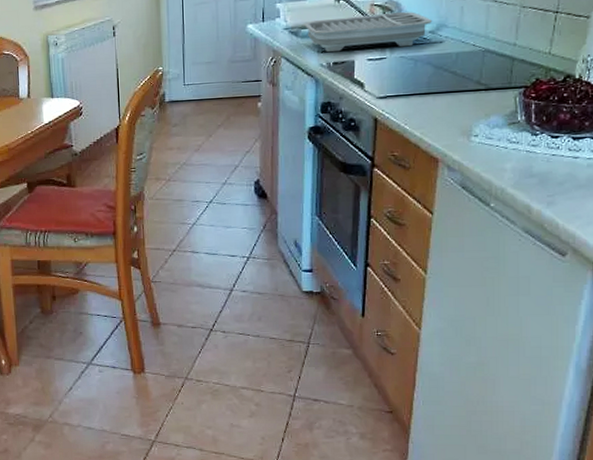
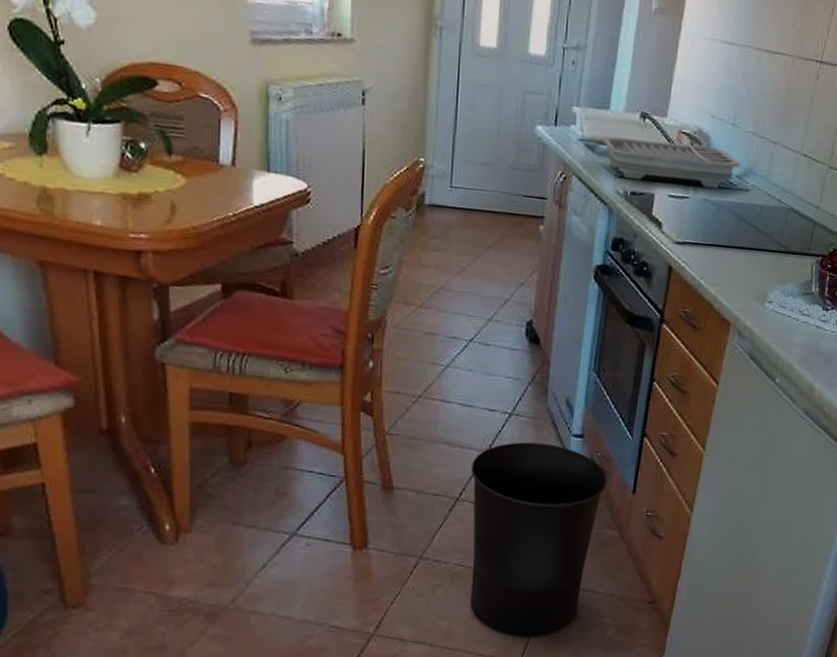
waste bin: none [219,279,338,443] -> present [470,442,607,637]

